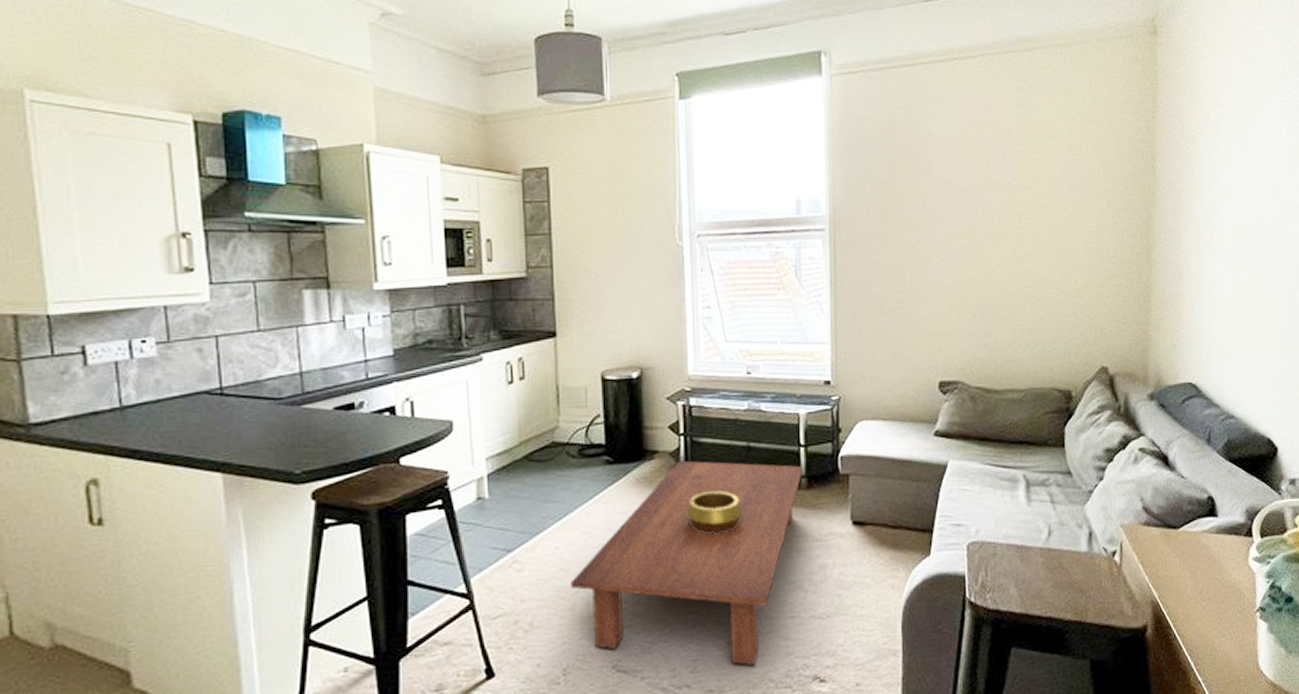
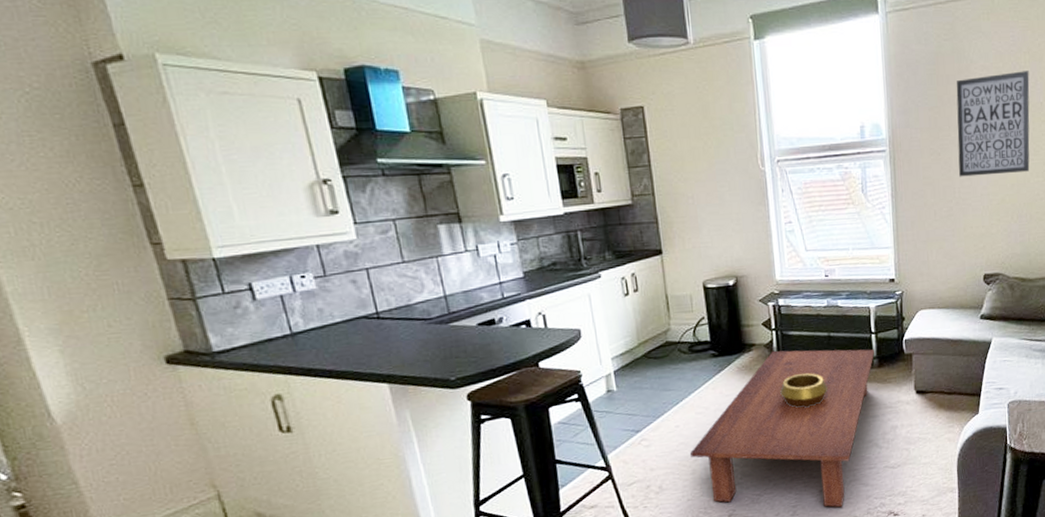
wall art: none [910,146,997,264] -> present [956,71,1030,177]

